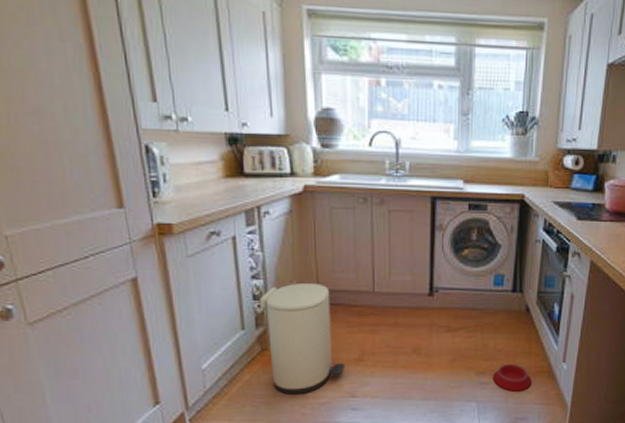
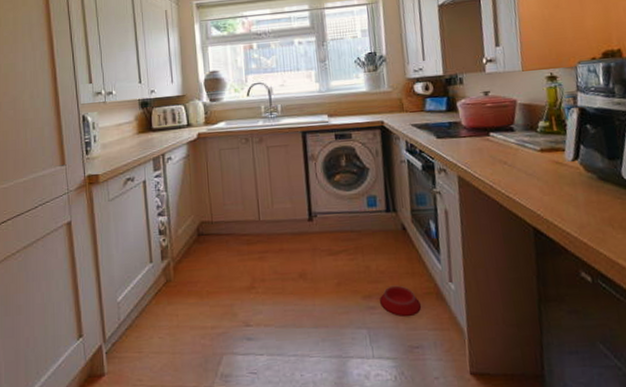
pedal bin: present [259,282,345,395] -> none [164,216,239,325]

